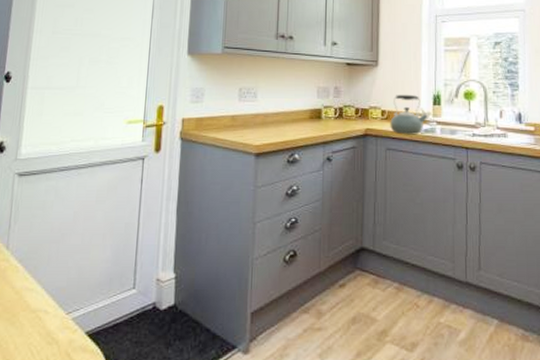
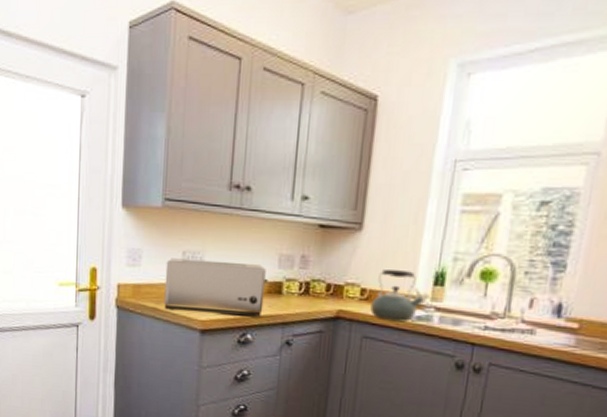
toaster: none [223,94,310,139] -> present [164,258,268,317]

